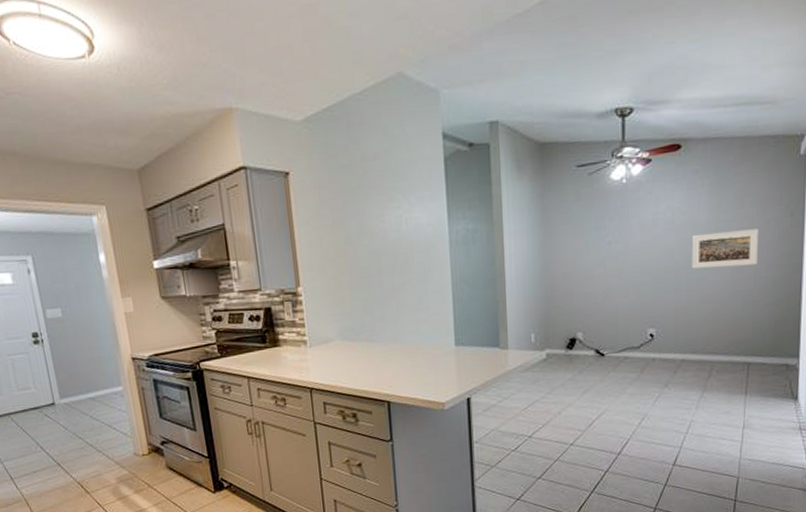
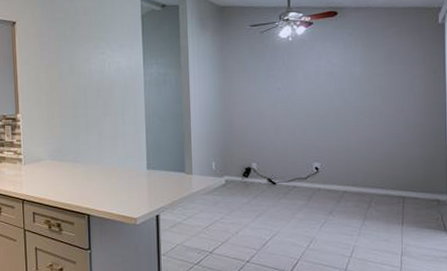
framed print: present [691,229,758,269] -> none [349,82,406,114]

